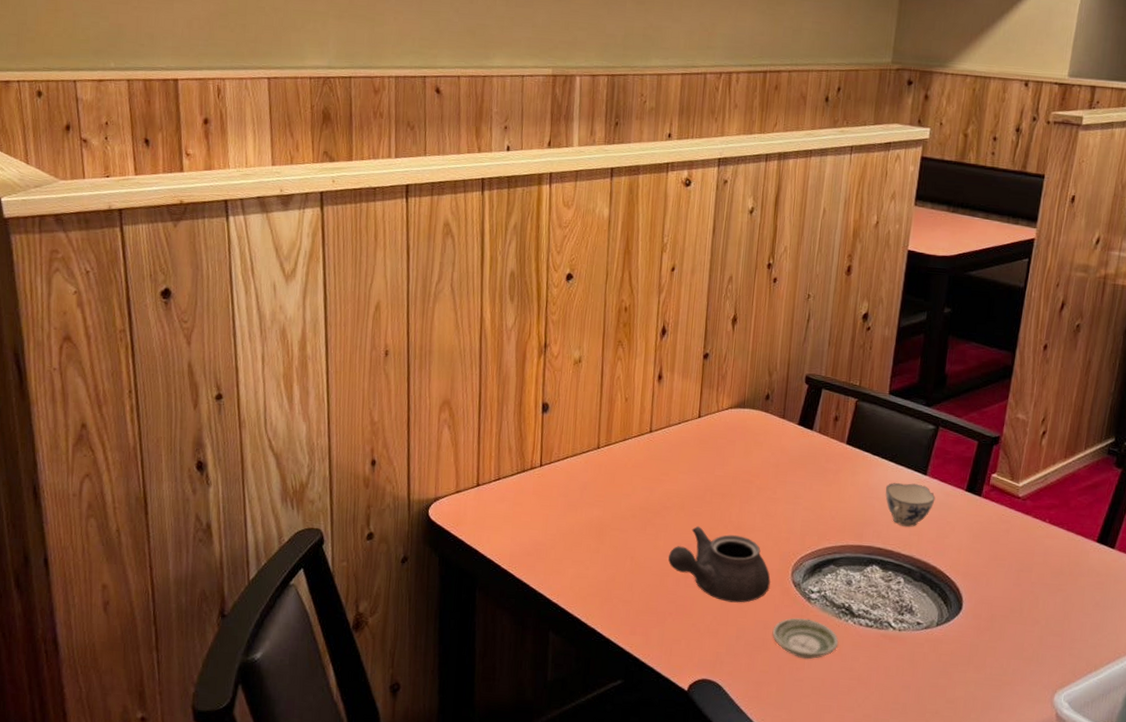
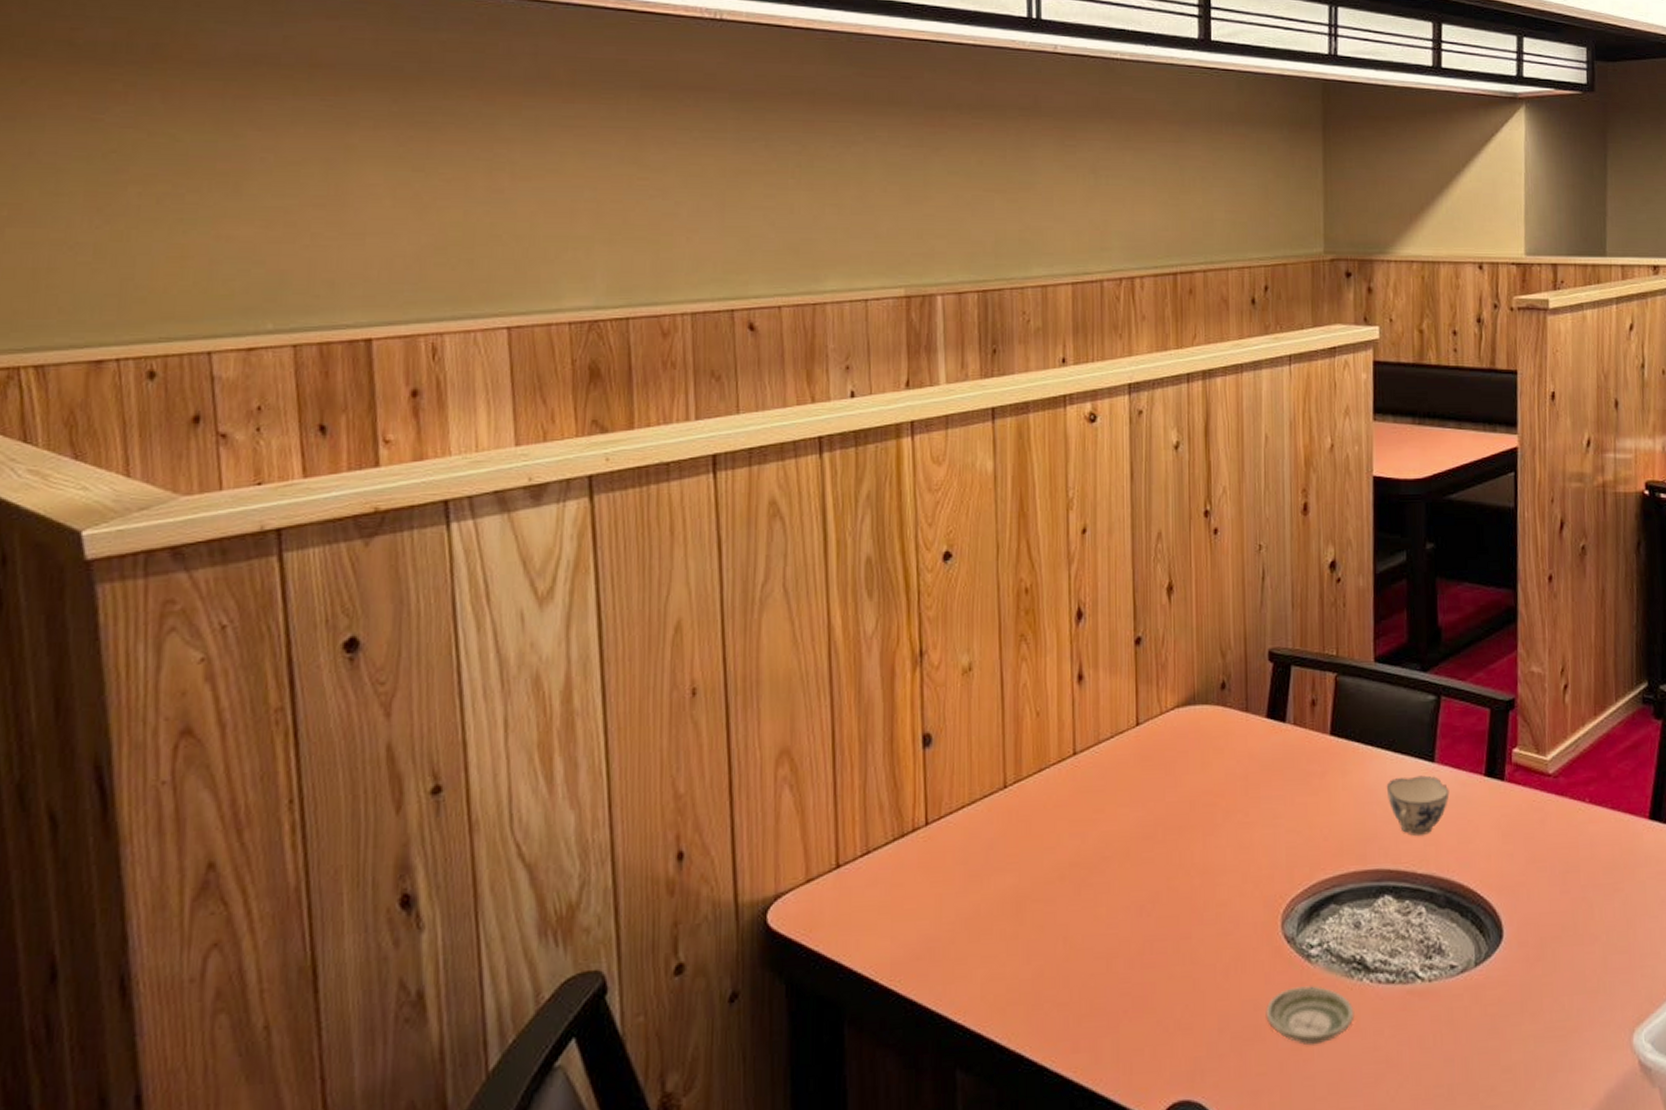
teapot: present [668,525,771,603] -> none [1115,877,1255,981]

